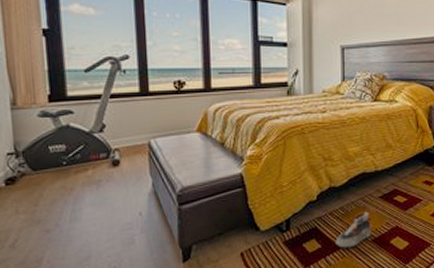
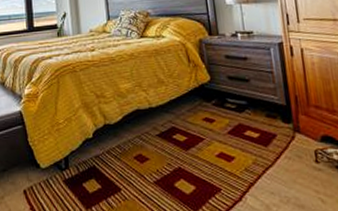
shoe: present [336,211,372,248] -> none [115,150,153,190]

